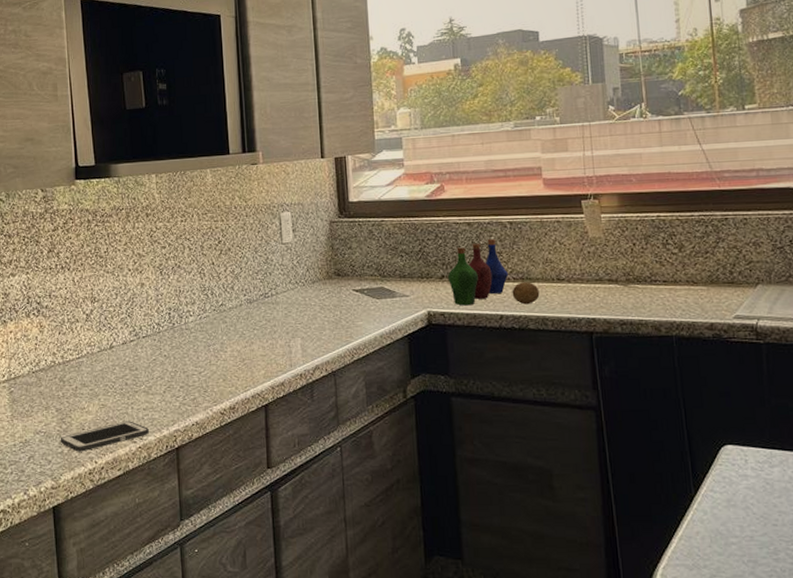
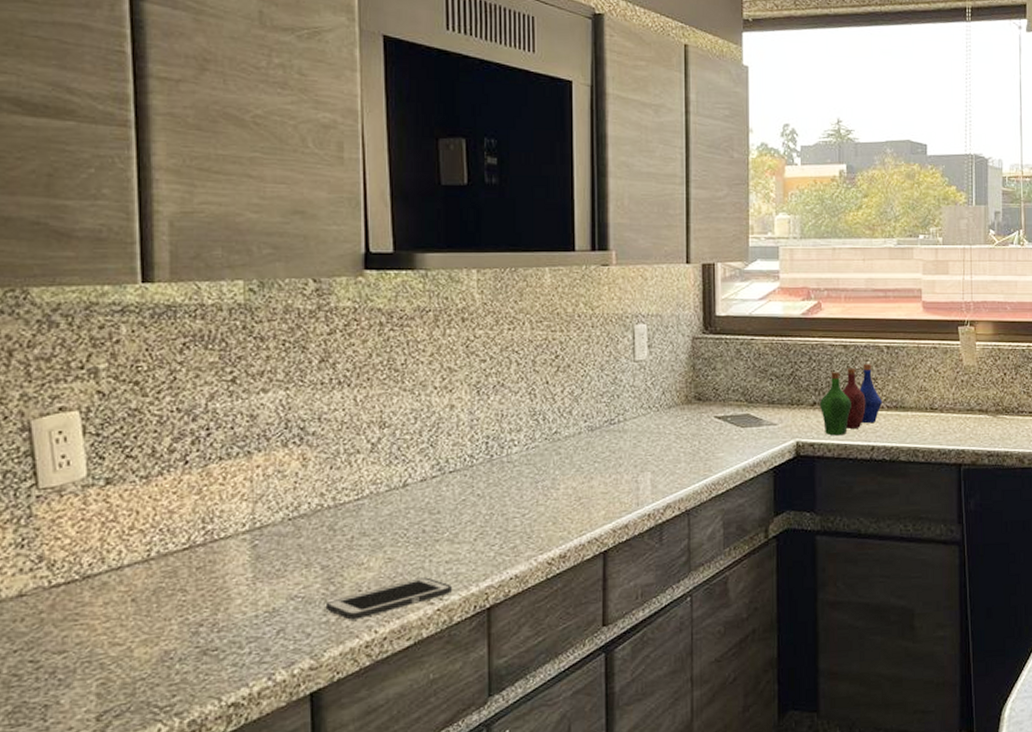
fruit: present [512,282,540,305] -> none [885,411,912,435]

